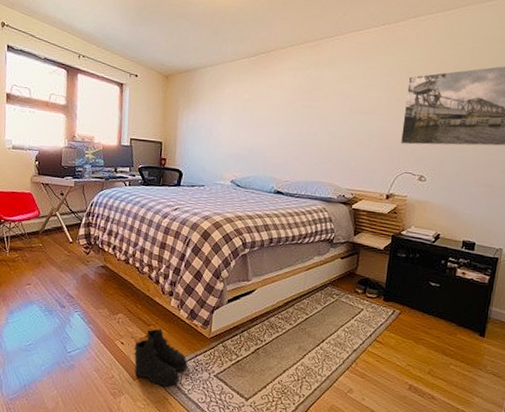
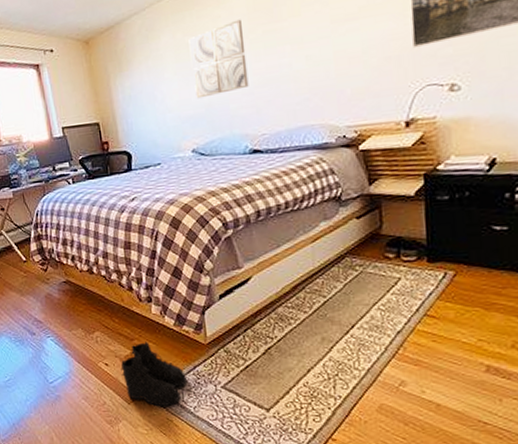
wall art: none [243,91,288,143] -> present [188,19,249,99]

